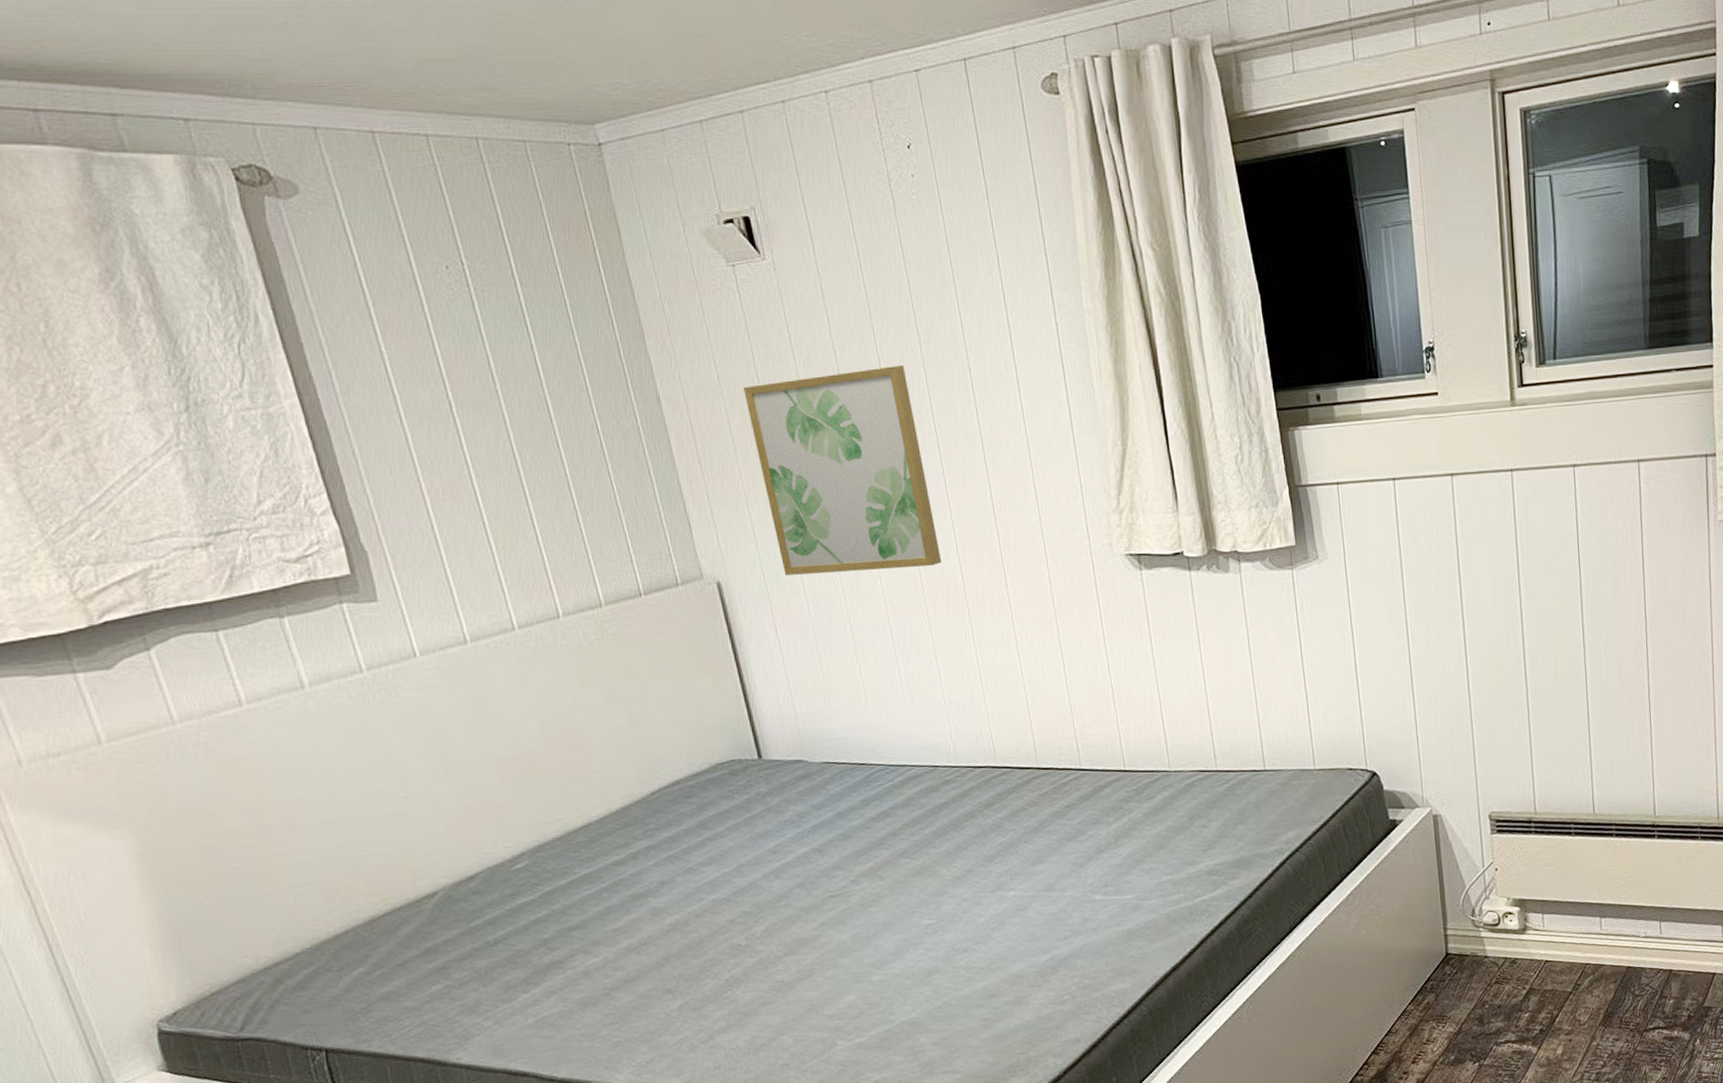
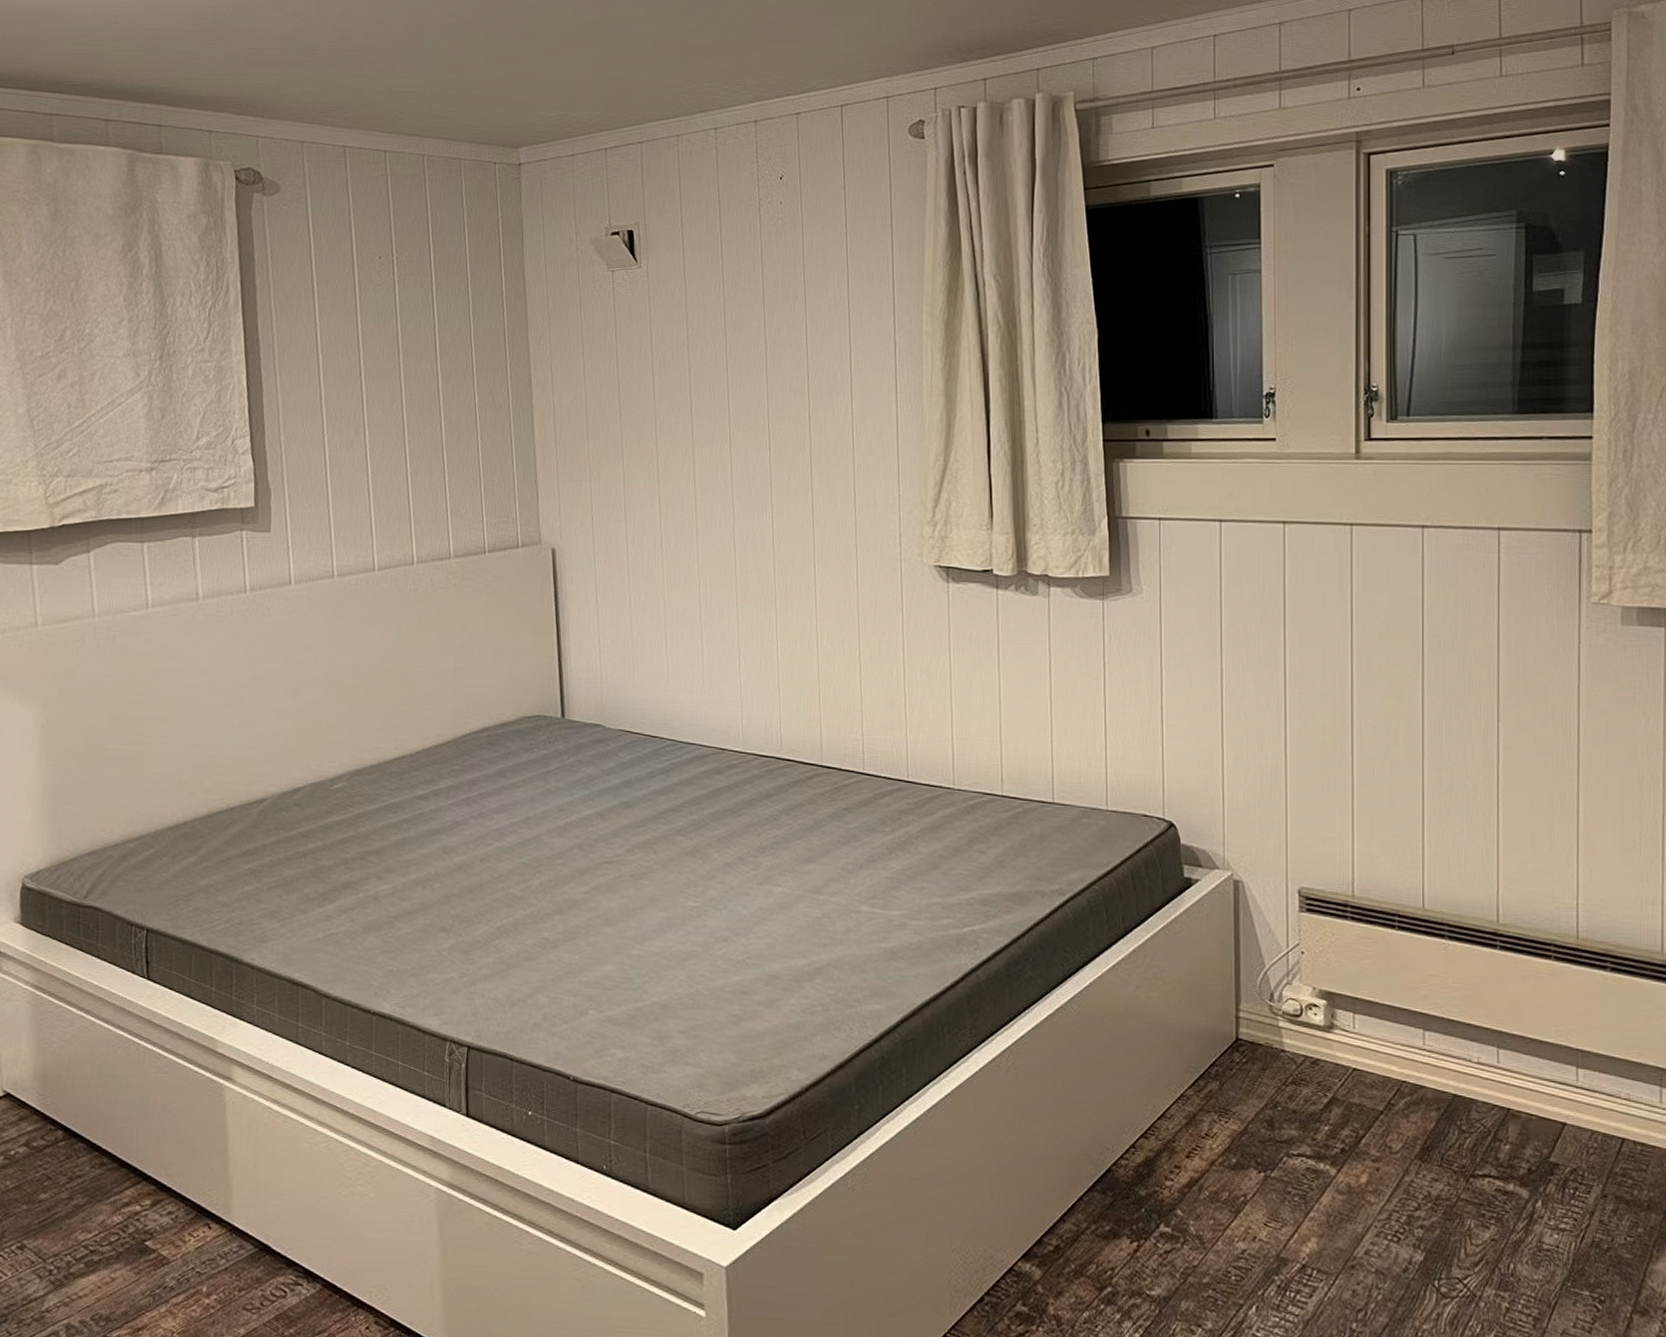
wall art: present [743,364,942,576] -> none [603,368,758,555]

